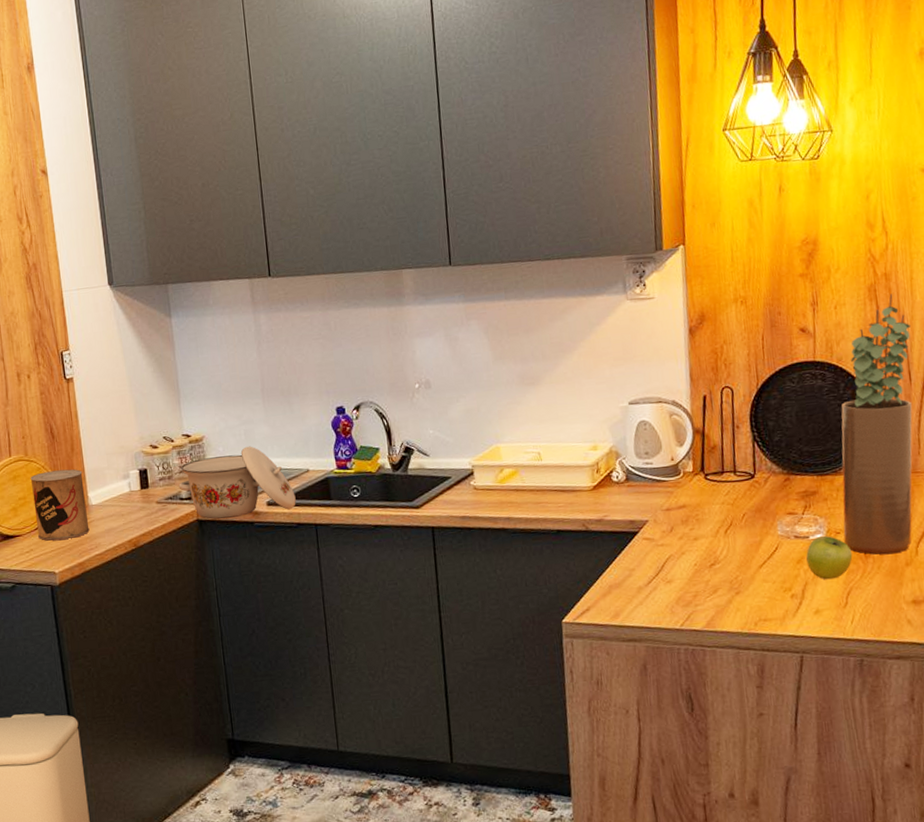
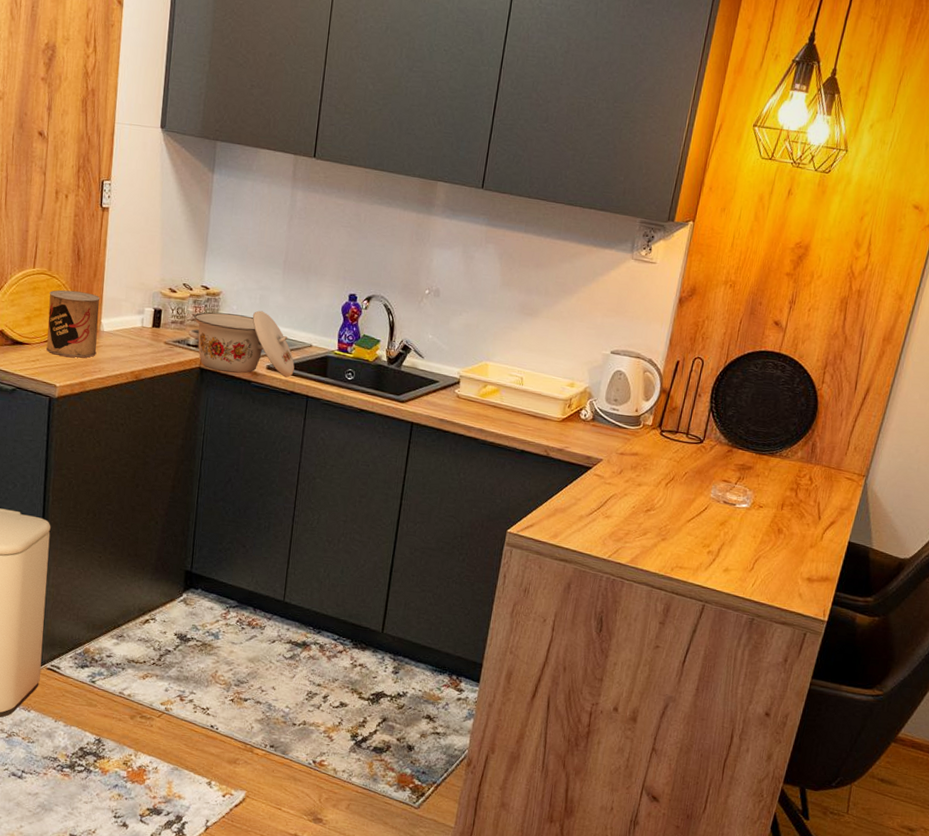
fruit: present [806,535,853,580] -> none [728,506,769,546]
vase: present [841,294,913,555] -> none [764,309,868,535]

